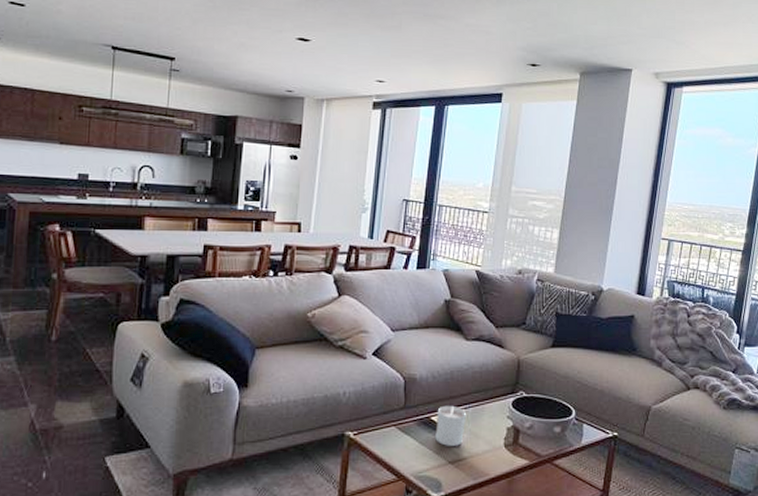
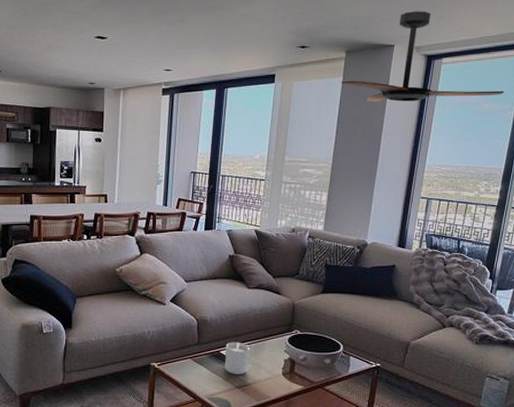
ceiling fan: none [575,34,748,132] -> present [341,11,505,102]

